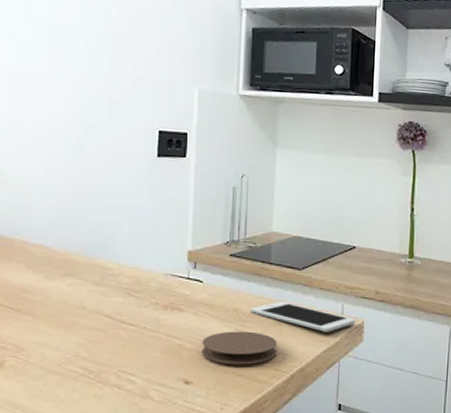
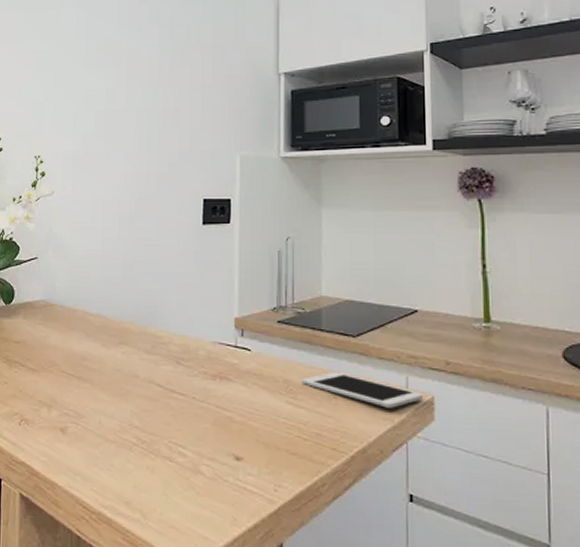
coaster: present [201,331,278,365] -> none [252,404,334,442]

